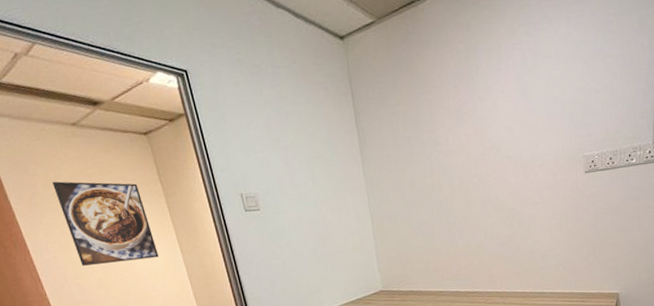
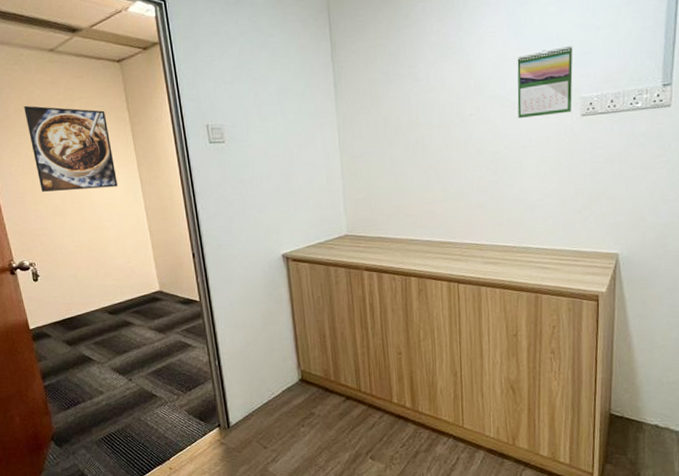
calendar: none [527,109,577,177] -> present [517,46,573,118]

